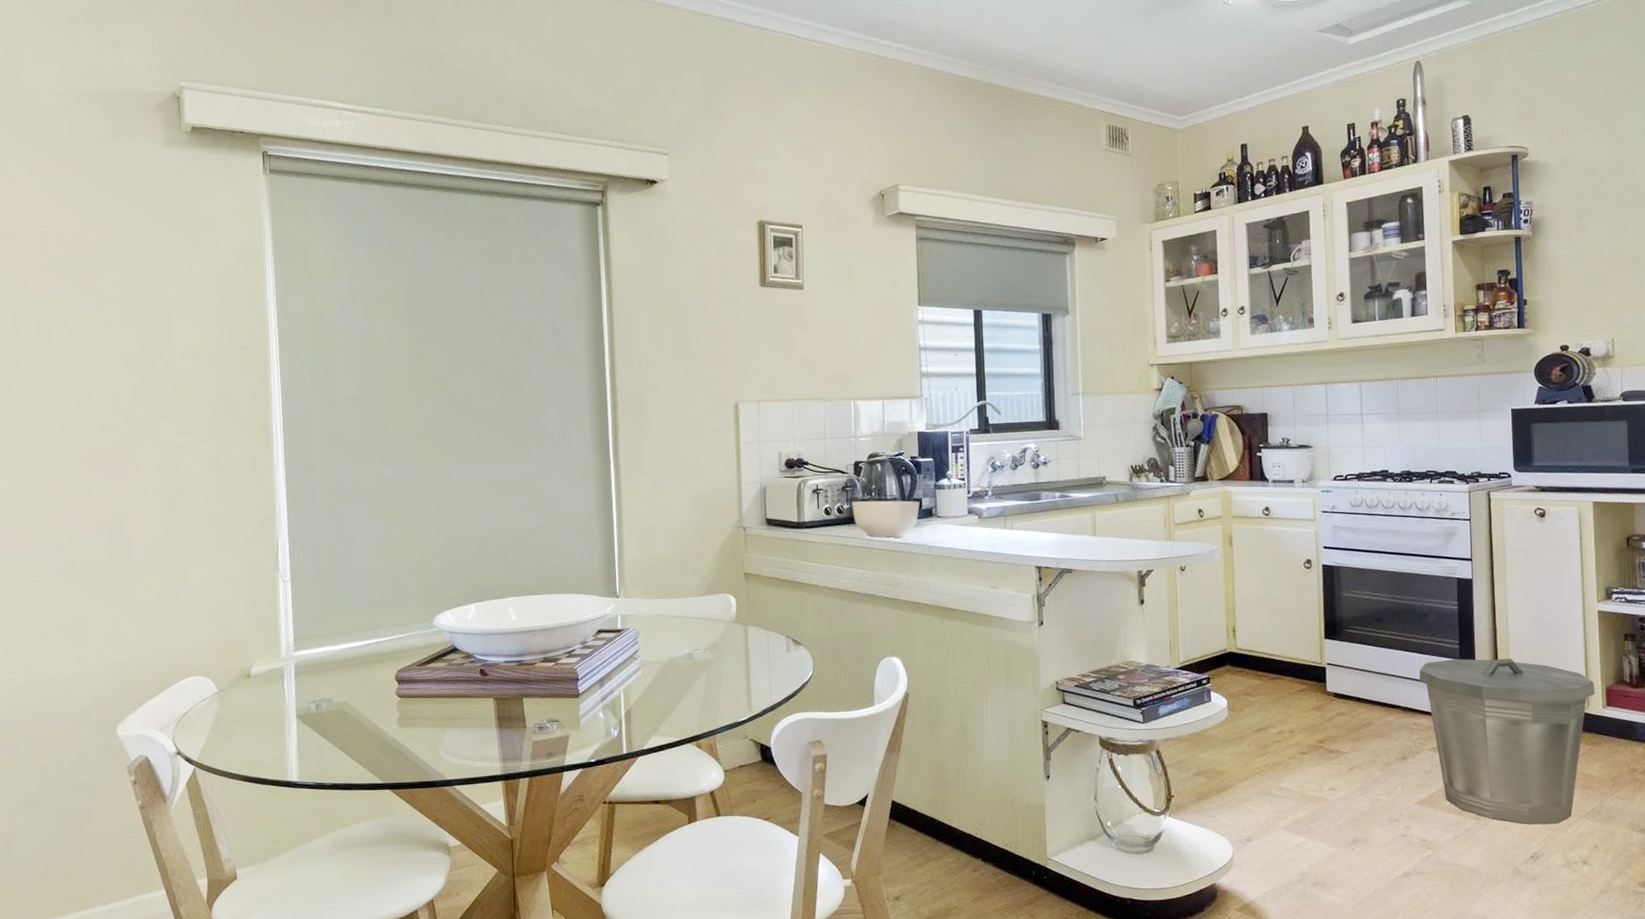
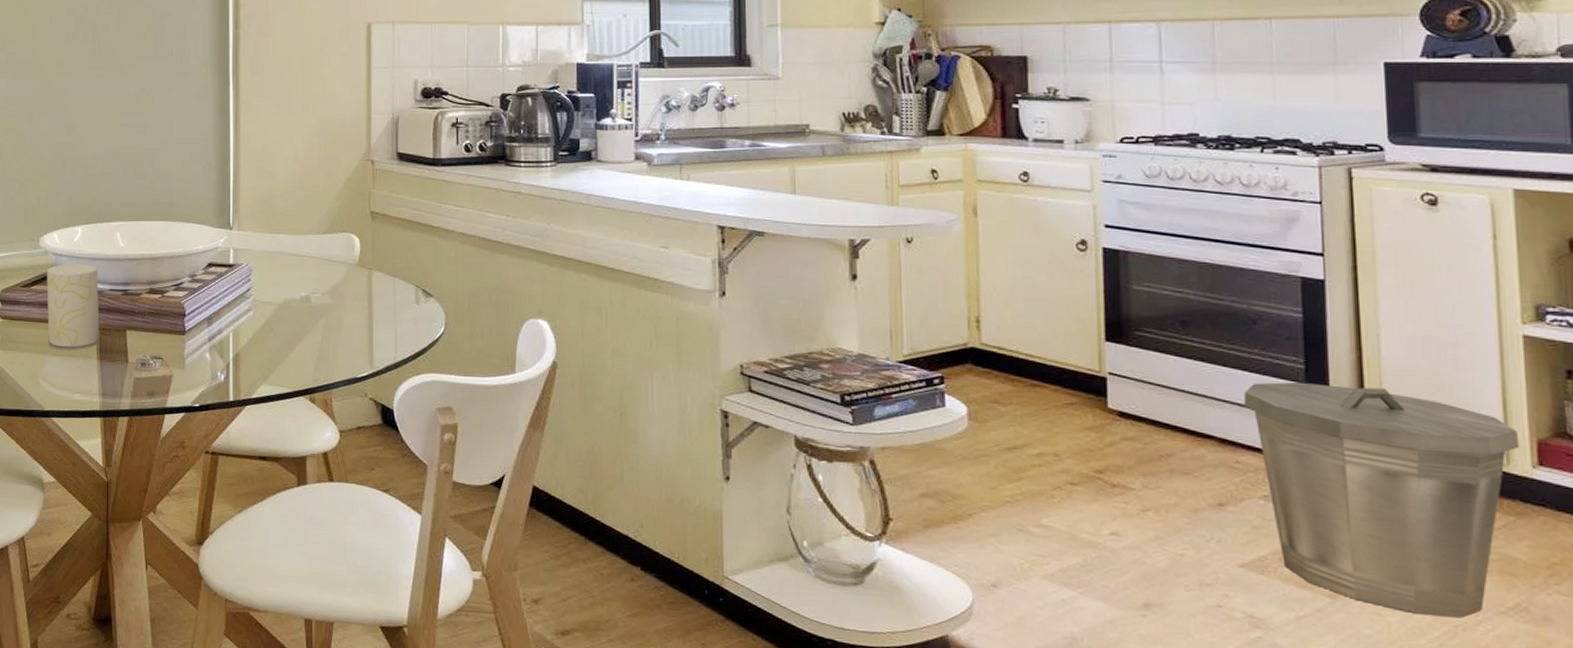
cup: none [442,639,498,723] -> present [46,264,100,351]
bowl: present [852,500,920,539] -> none [497,139,577,183]

